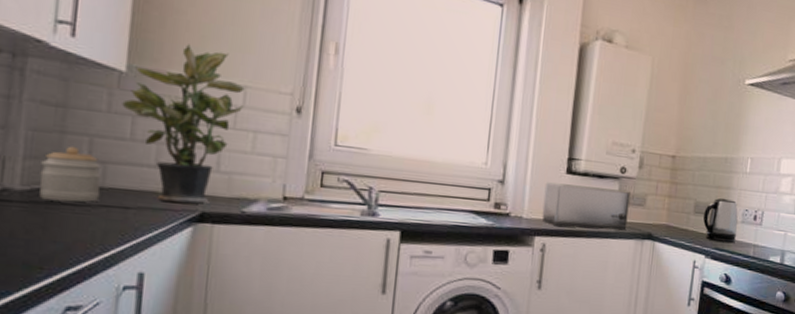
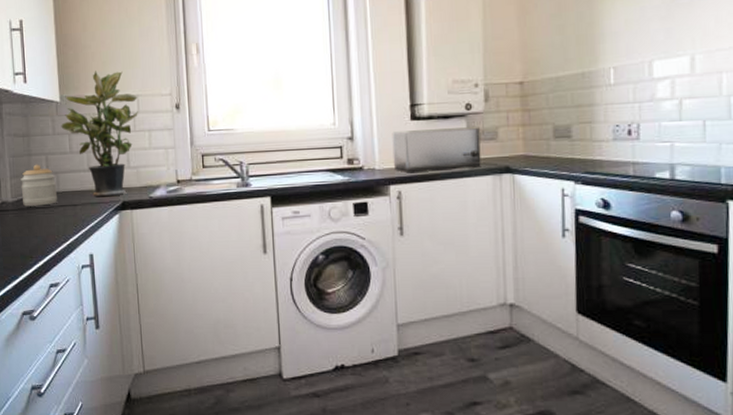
kettle: present [702,197,738,244] -> none [565,116,610,166]

